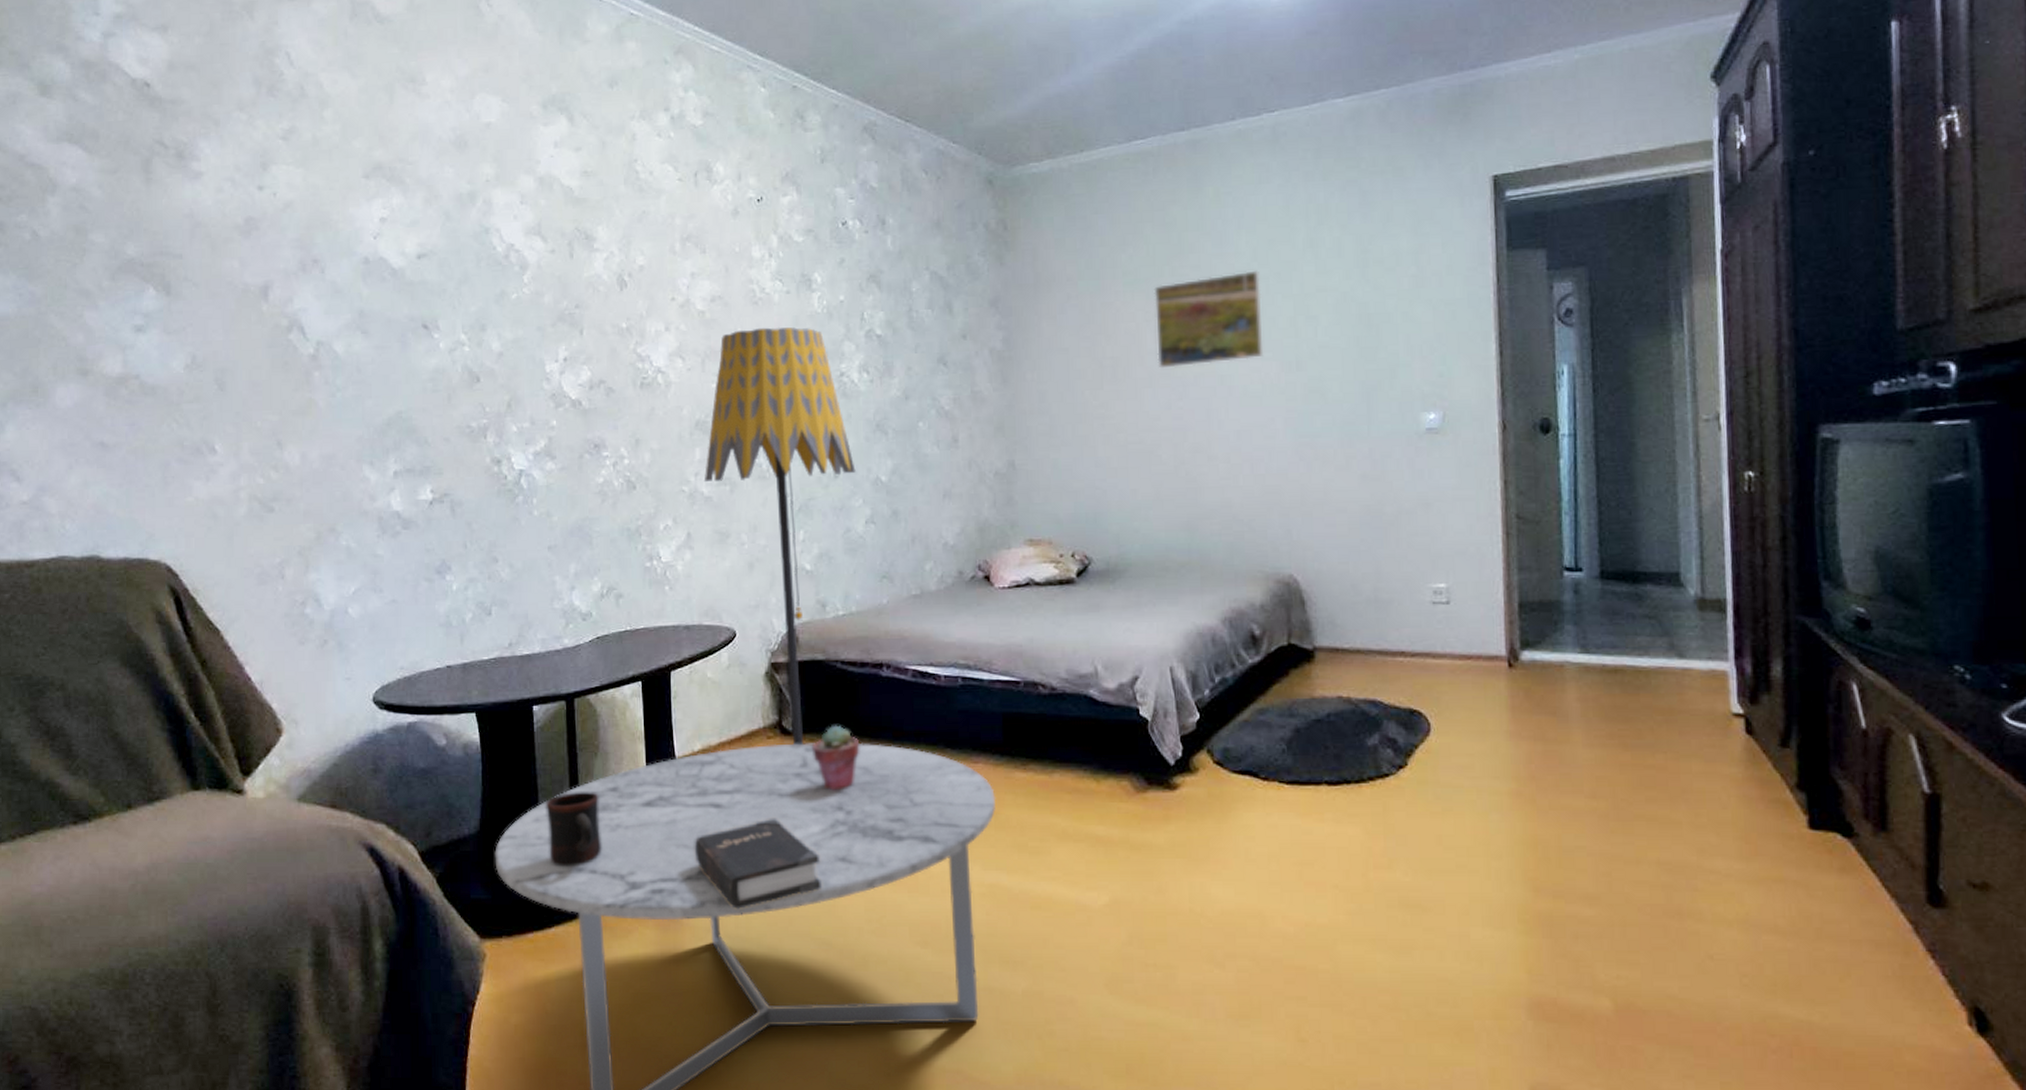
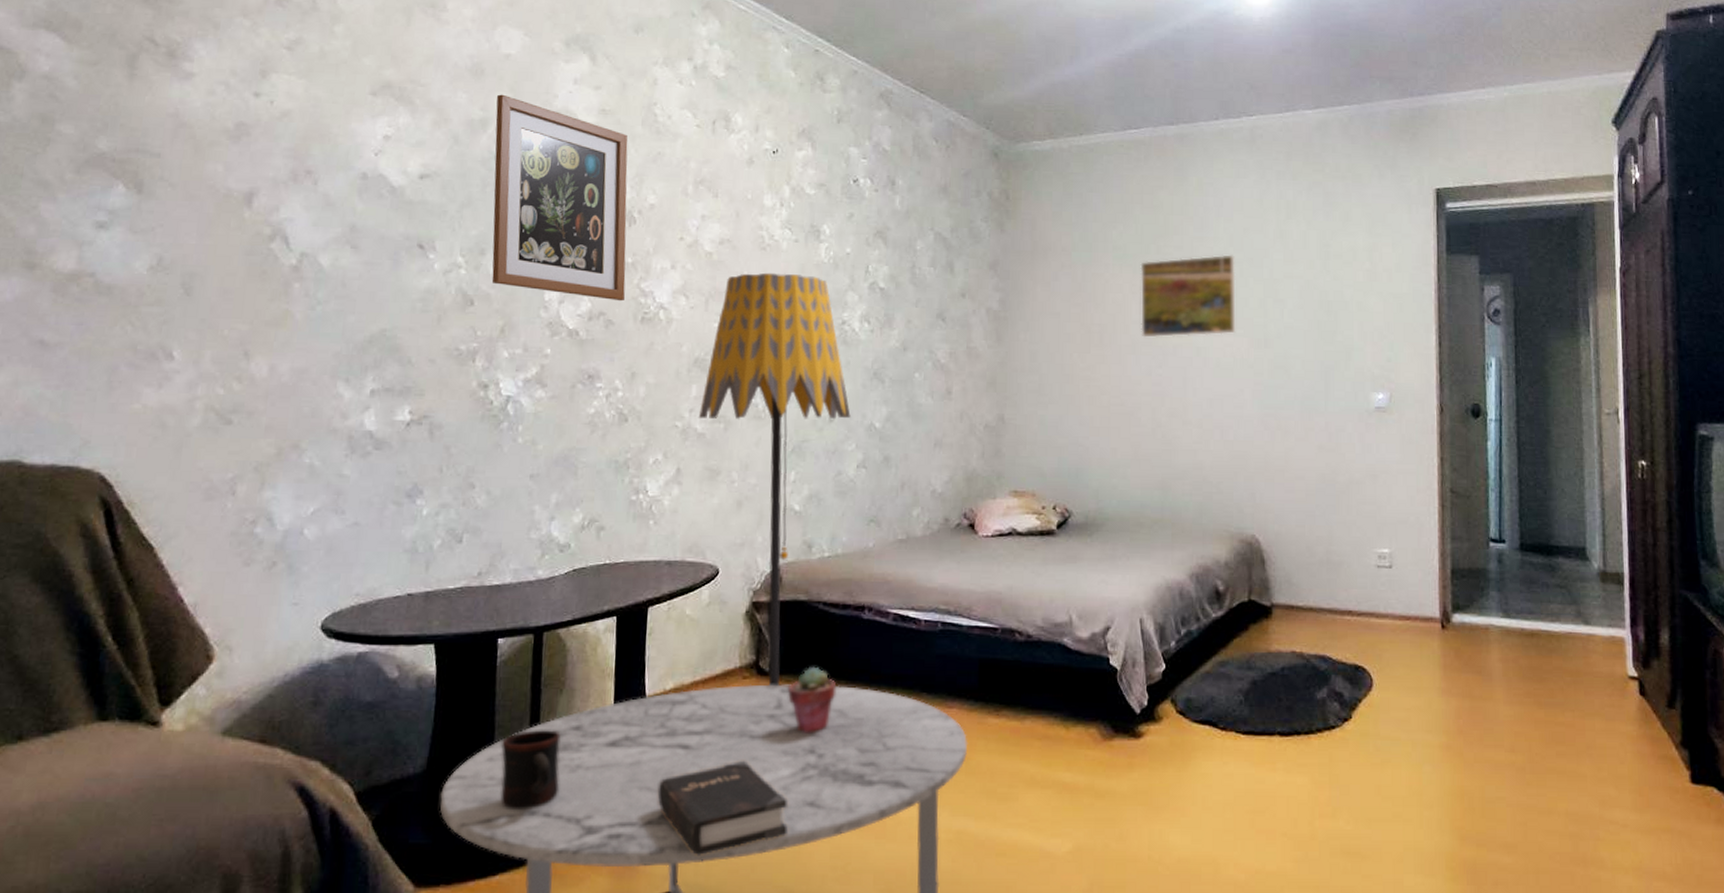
wall art: none [481,165,622,368] -> present [491,94,628,302]

